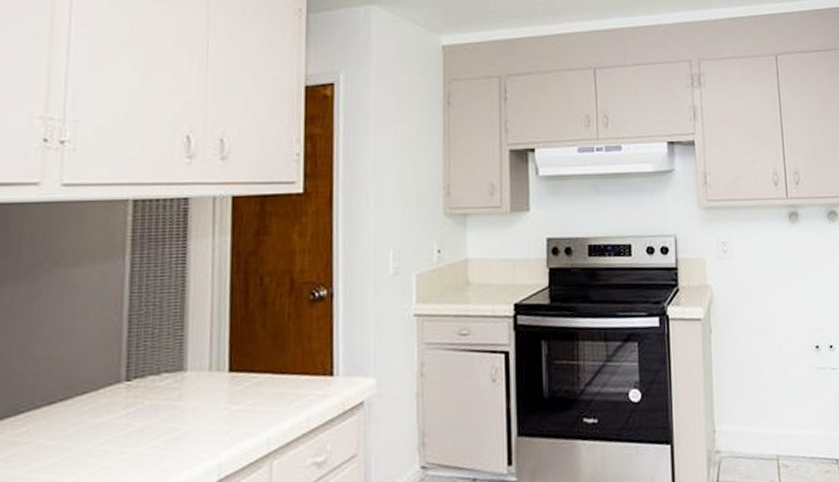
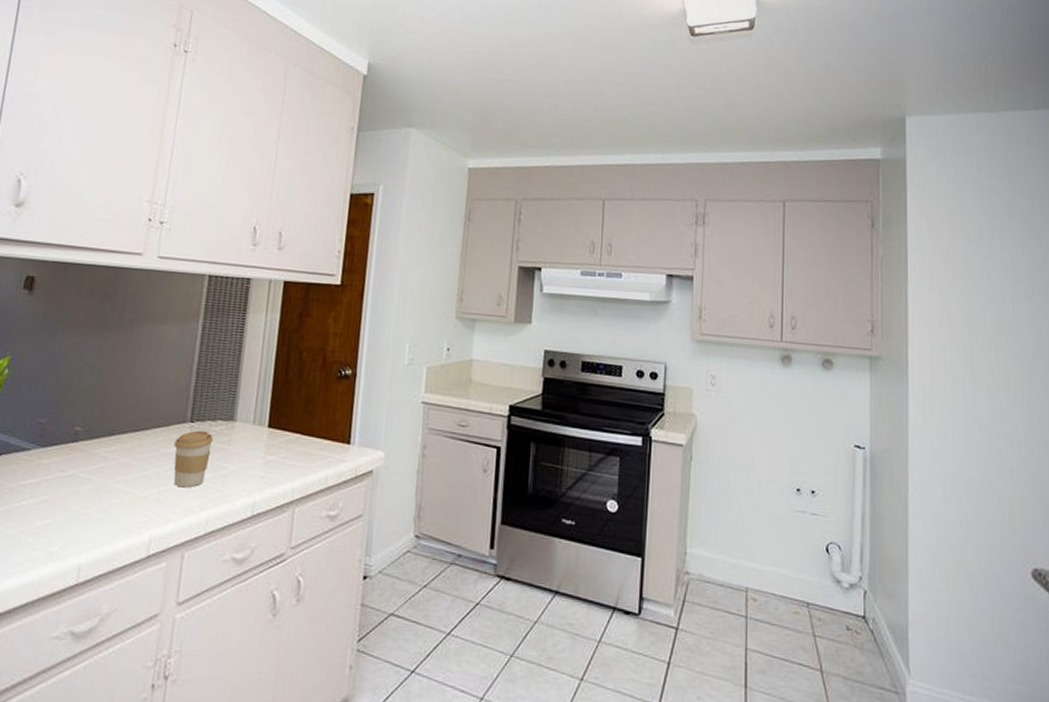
coffee cup: none [107,389,158,463] -> present [173,430,213,488]

